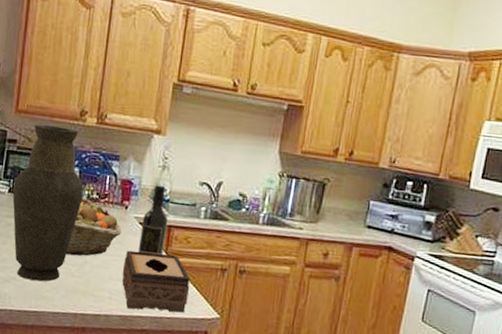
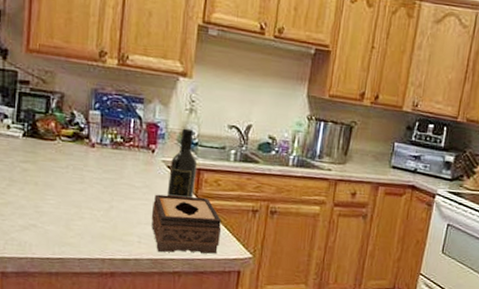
vase: present [12,124,84,282] -> none [27,64,106,228]
fruit basket: present [66,196,122,256] -> none [90,140,149,201]

